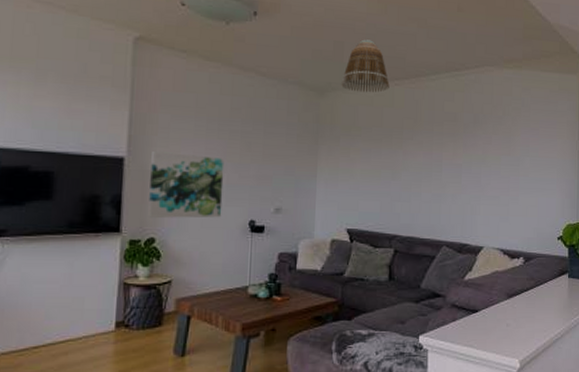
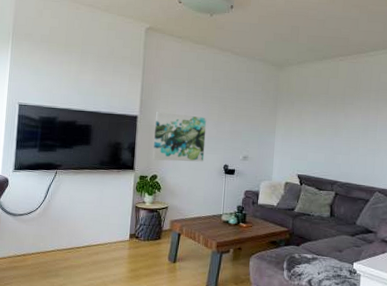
lamp shade: present [341,39,390,93] -> none [296,24,335,67]

